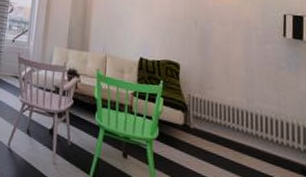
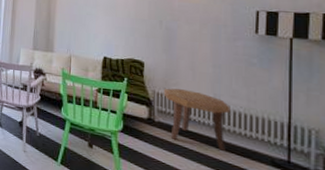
side table: none [198,92,263,159] -> present [163,88,231,151]

